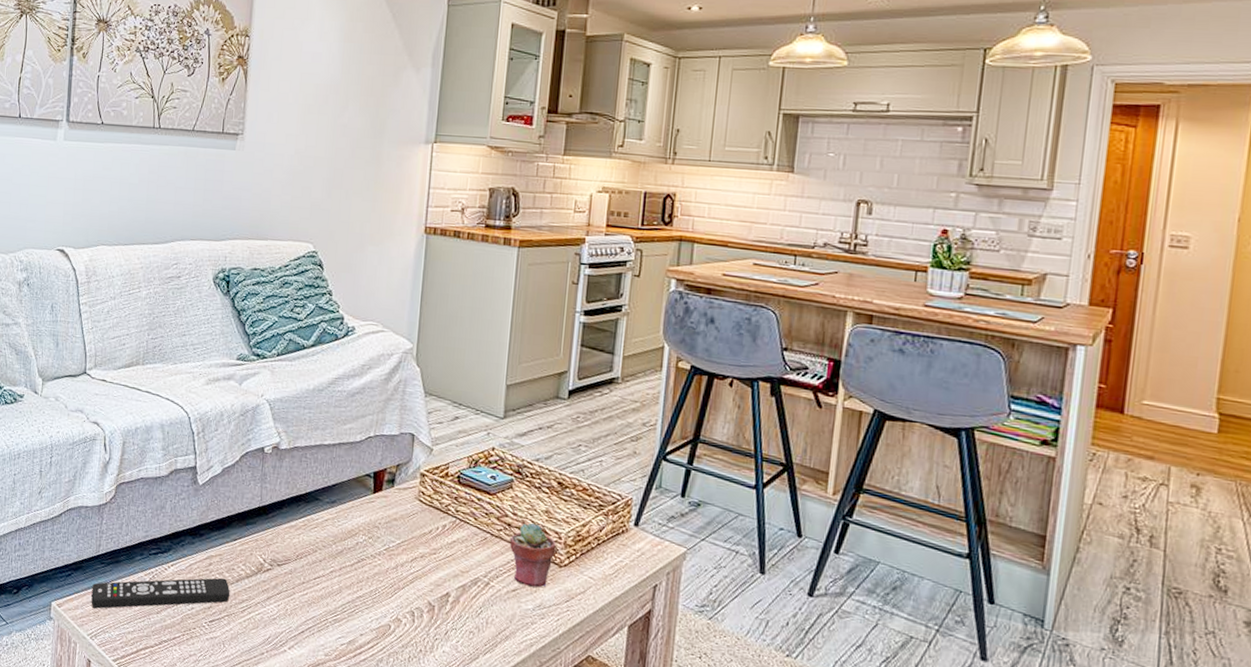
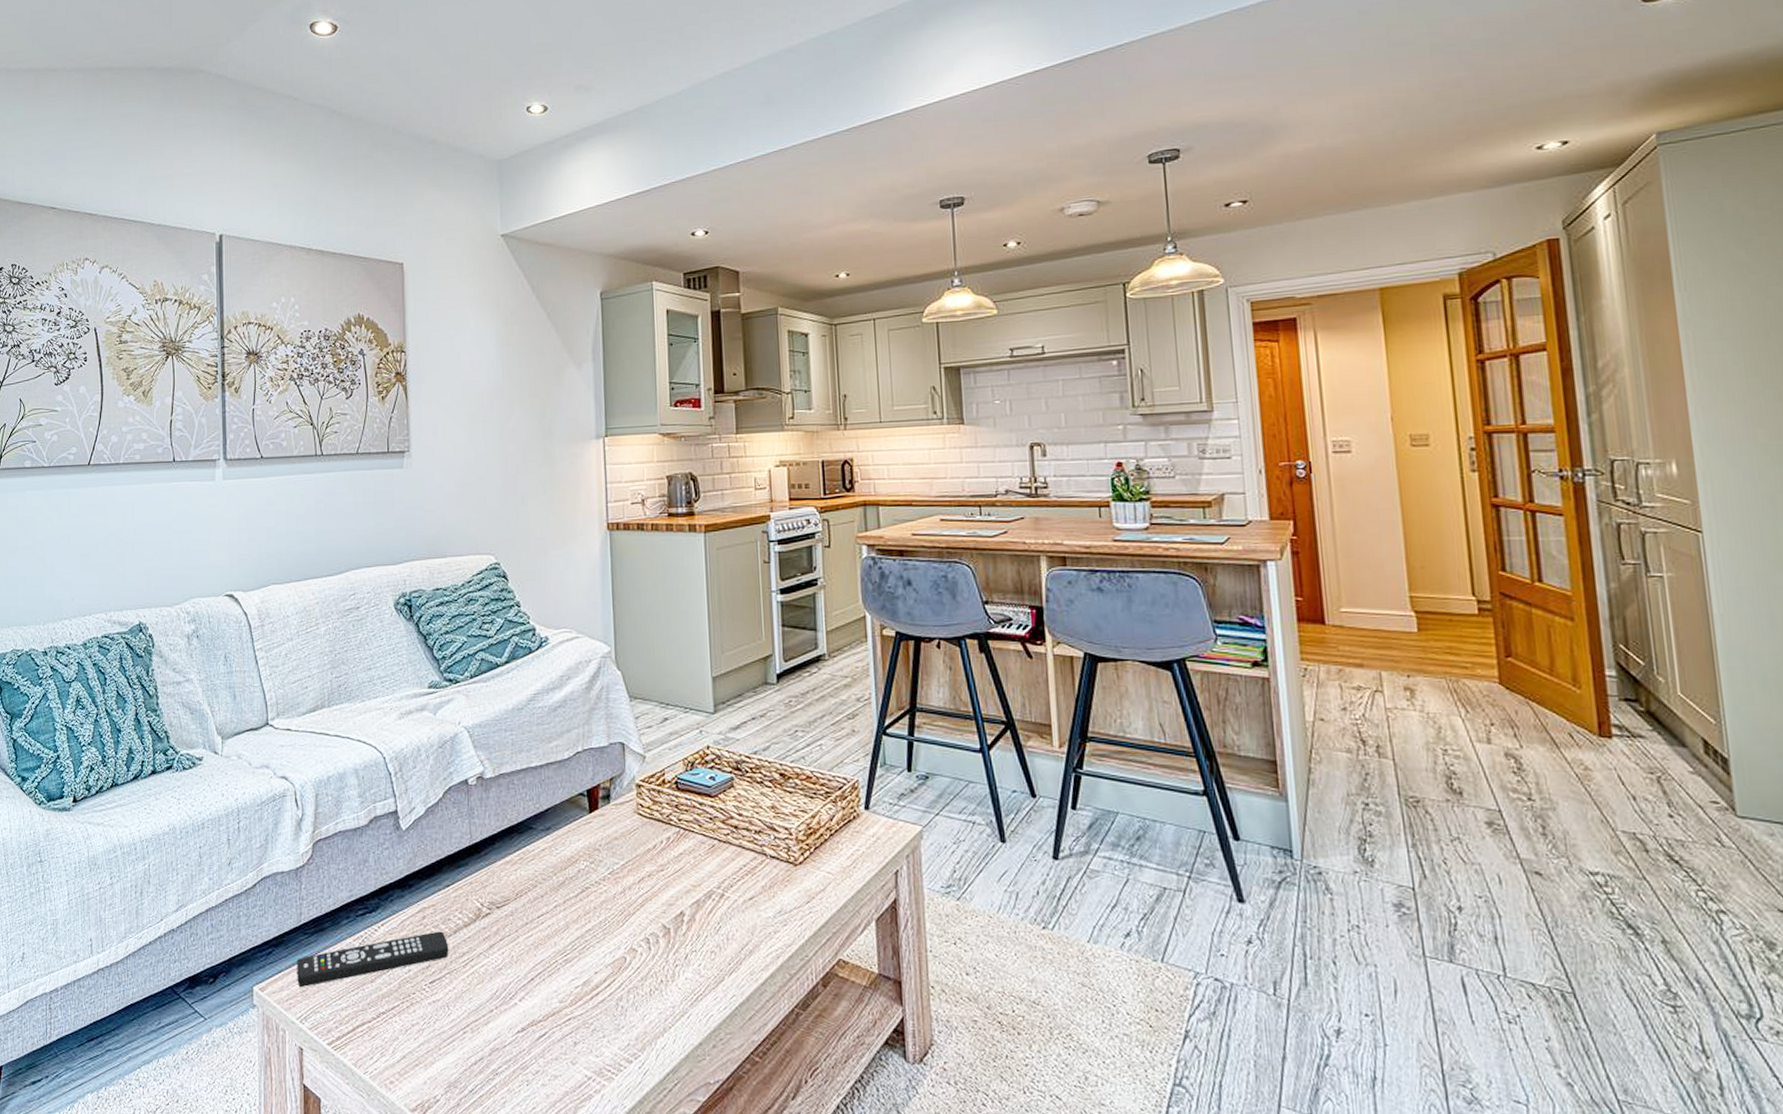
potted succulent: present [510,522,556,588] -> none [740,821,789,892]

